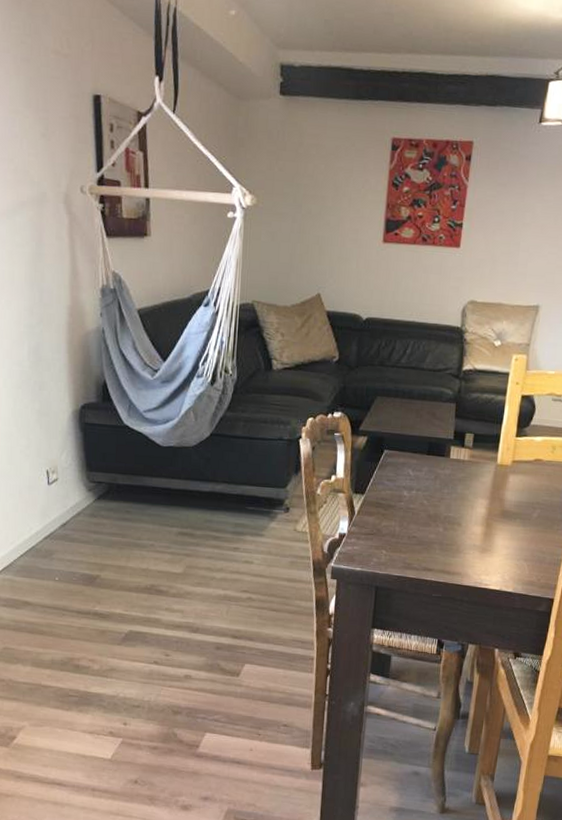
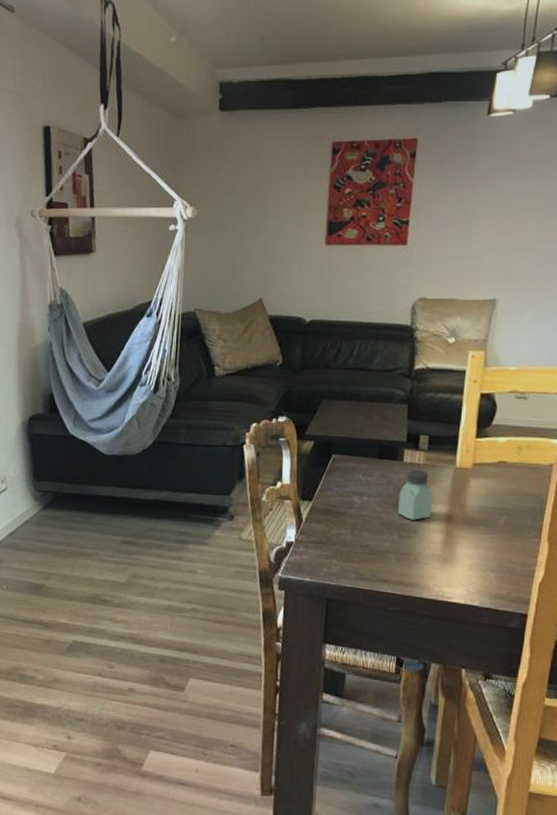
saltshaker: none [444,466,475,513] -> present [398,470,432,520]

